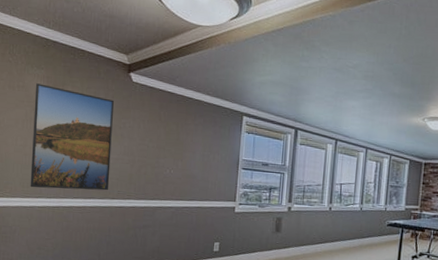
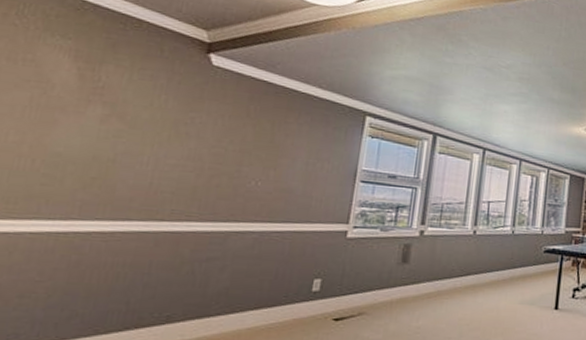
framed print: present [30,83,115,191] -> none [20,57,182,210]

